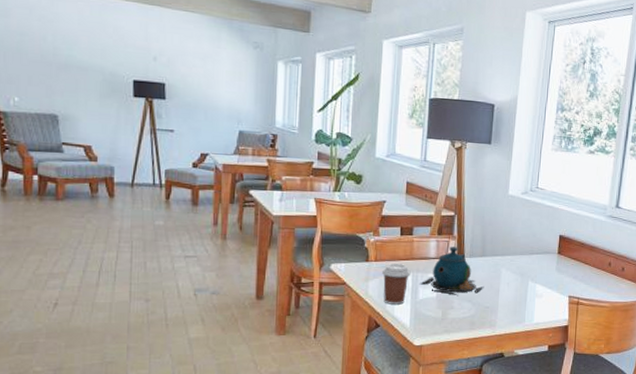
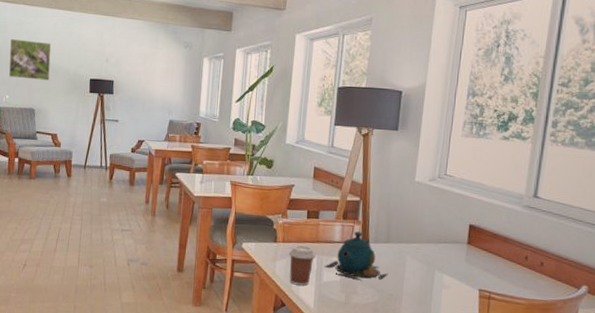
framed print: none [15,26,77,80] -> present [8,39,52,80]

